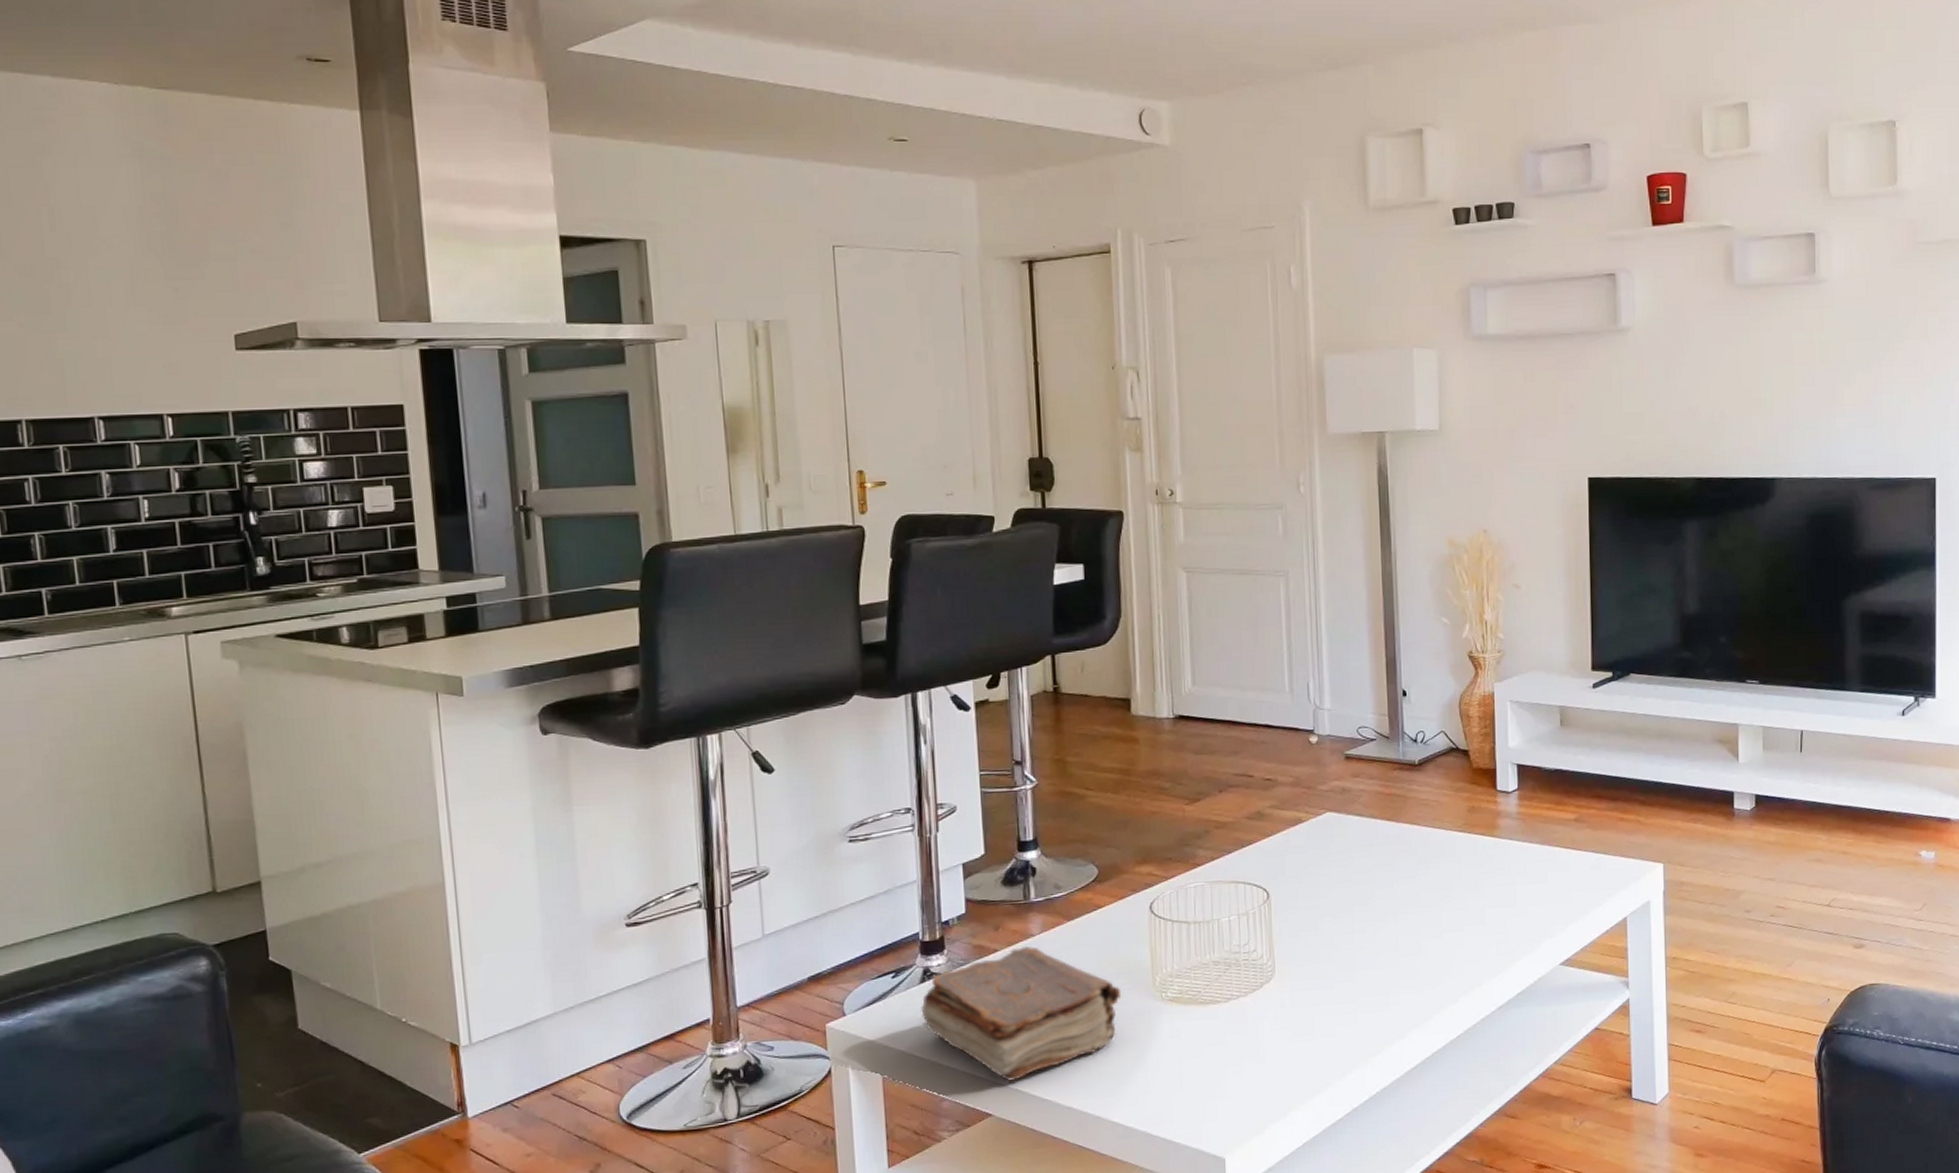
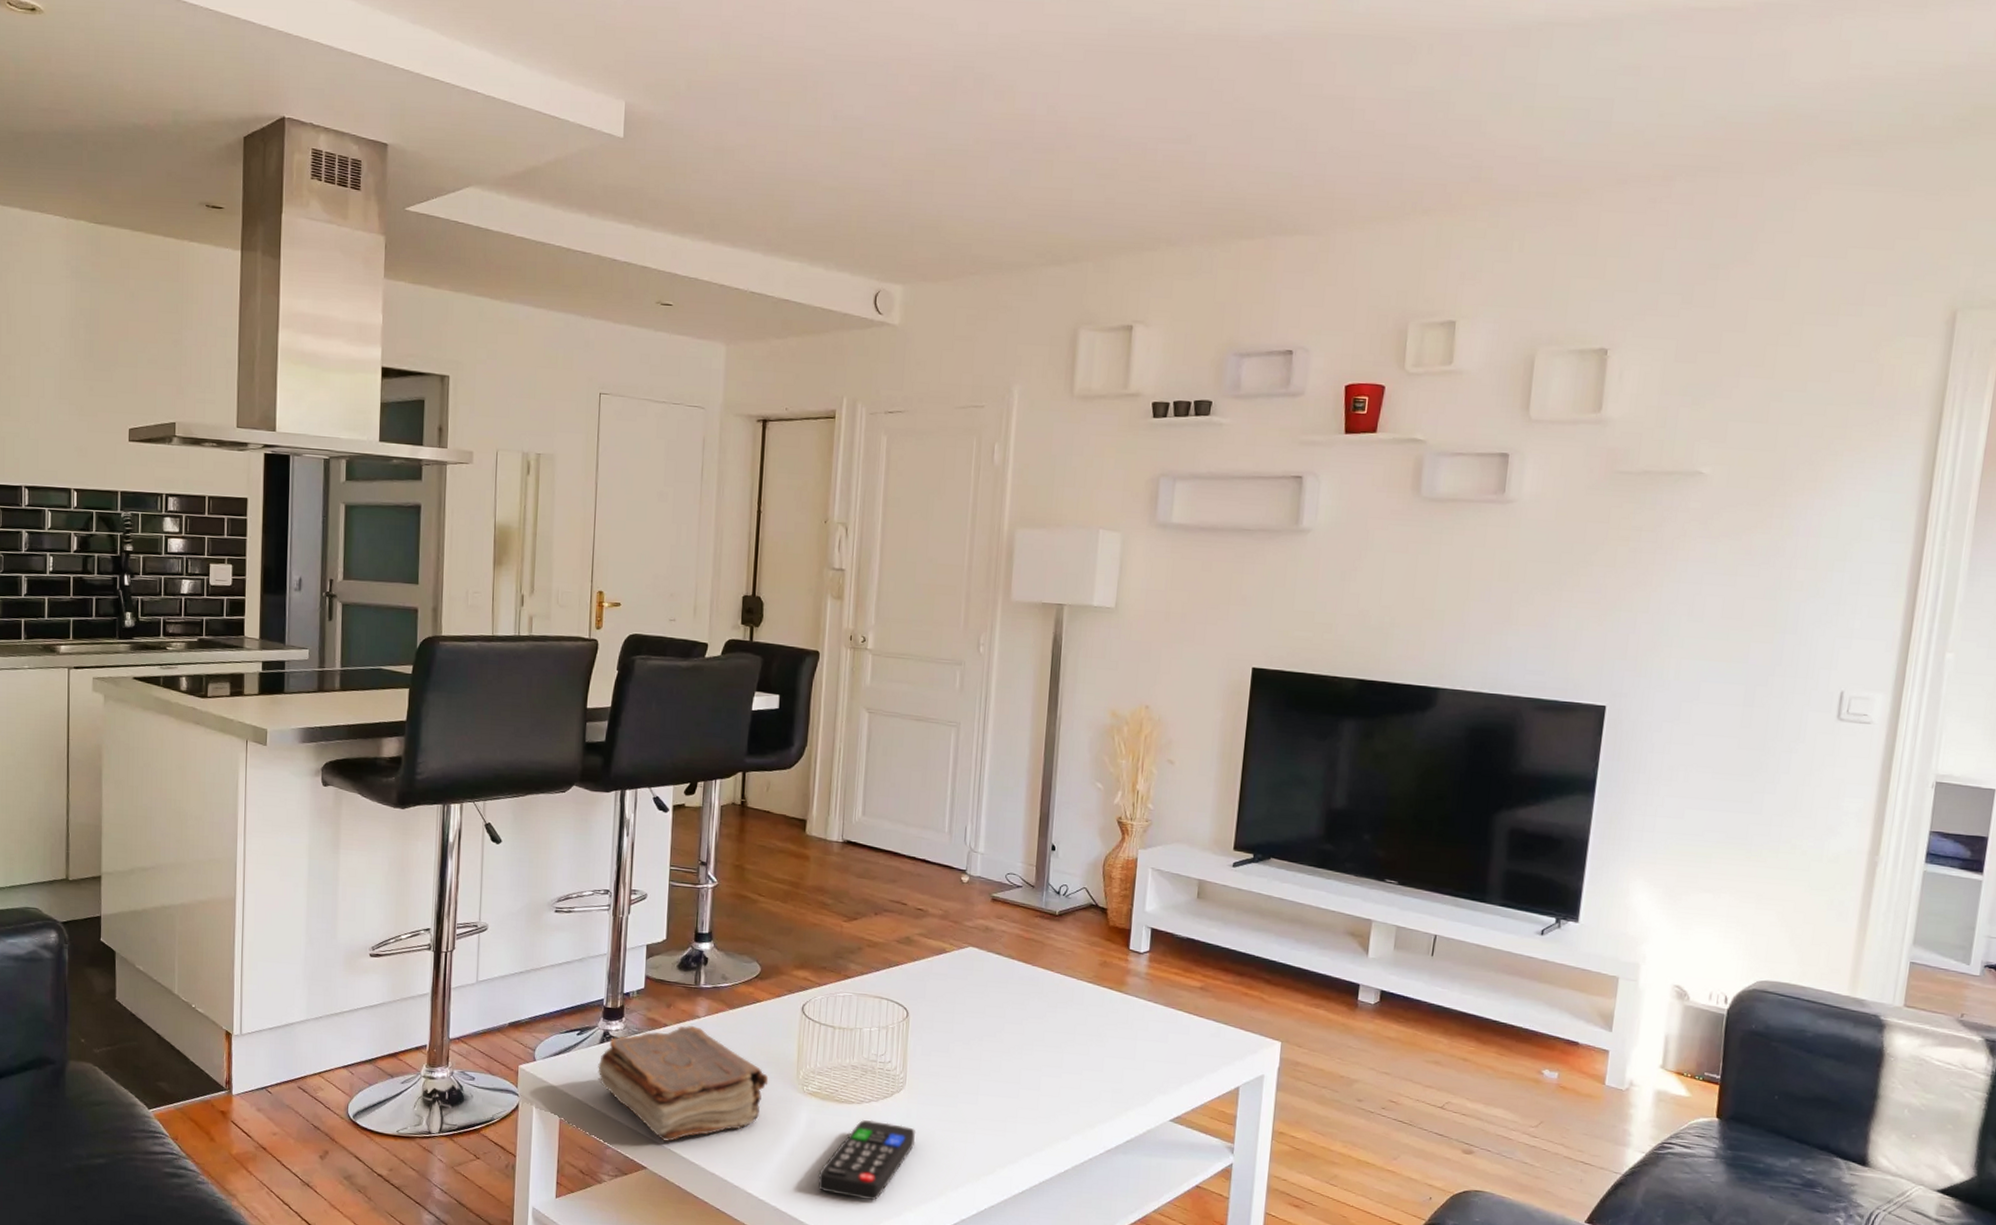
remote control: none [1190,1017,1293,1107] -> present [817,1120,916,1200]

